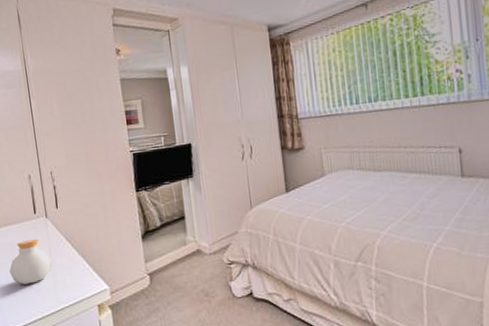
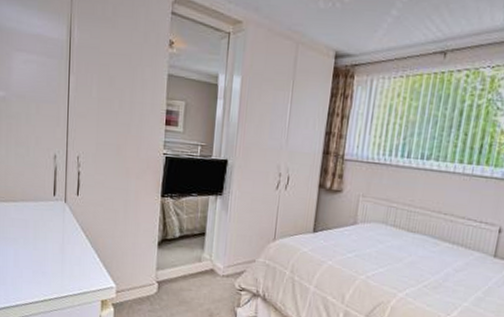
potion bottle: present [9,239,52,285] -> none [18,220,63,265]

